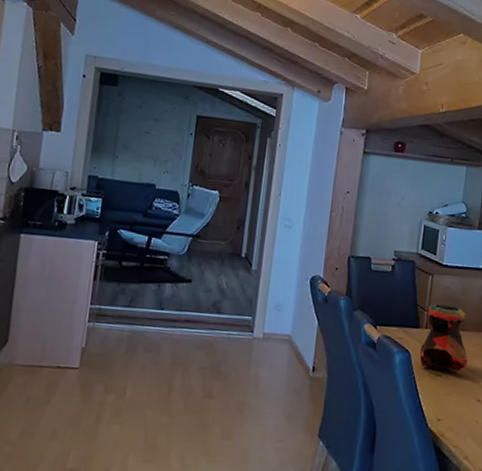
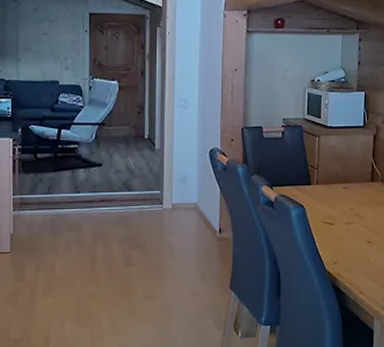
vase: present [419,304,468,372] -> none [313,162,356,219]

